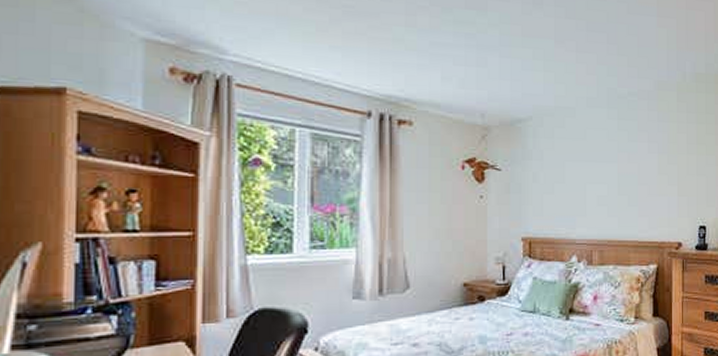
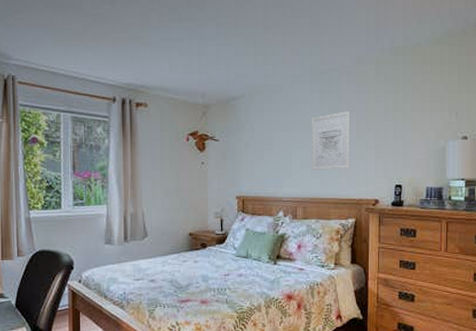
wall art: none [608,141,652,209] -> present [311,111,351,171]

